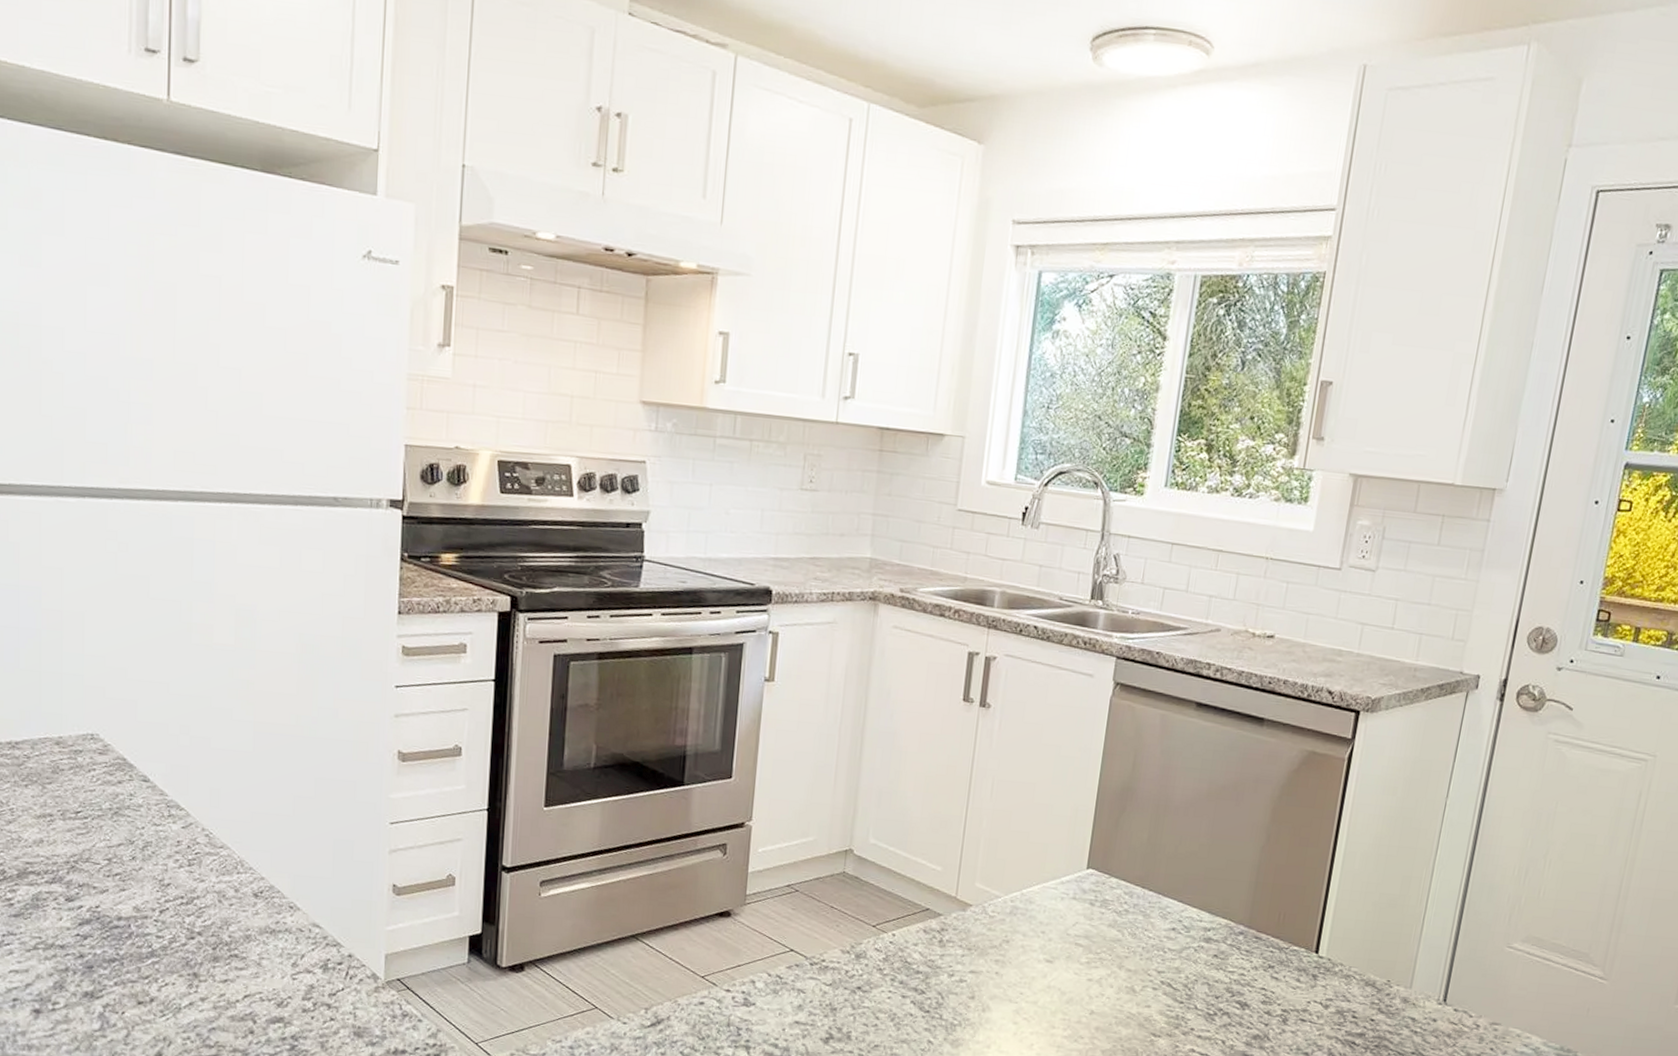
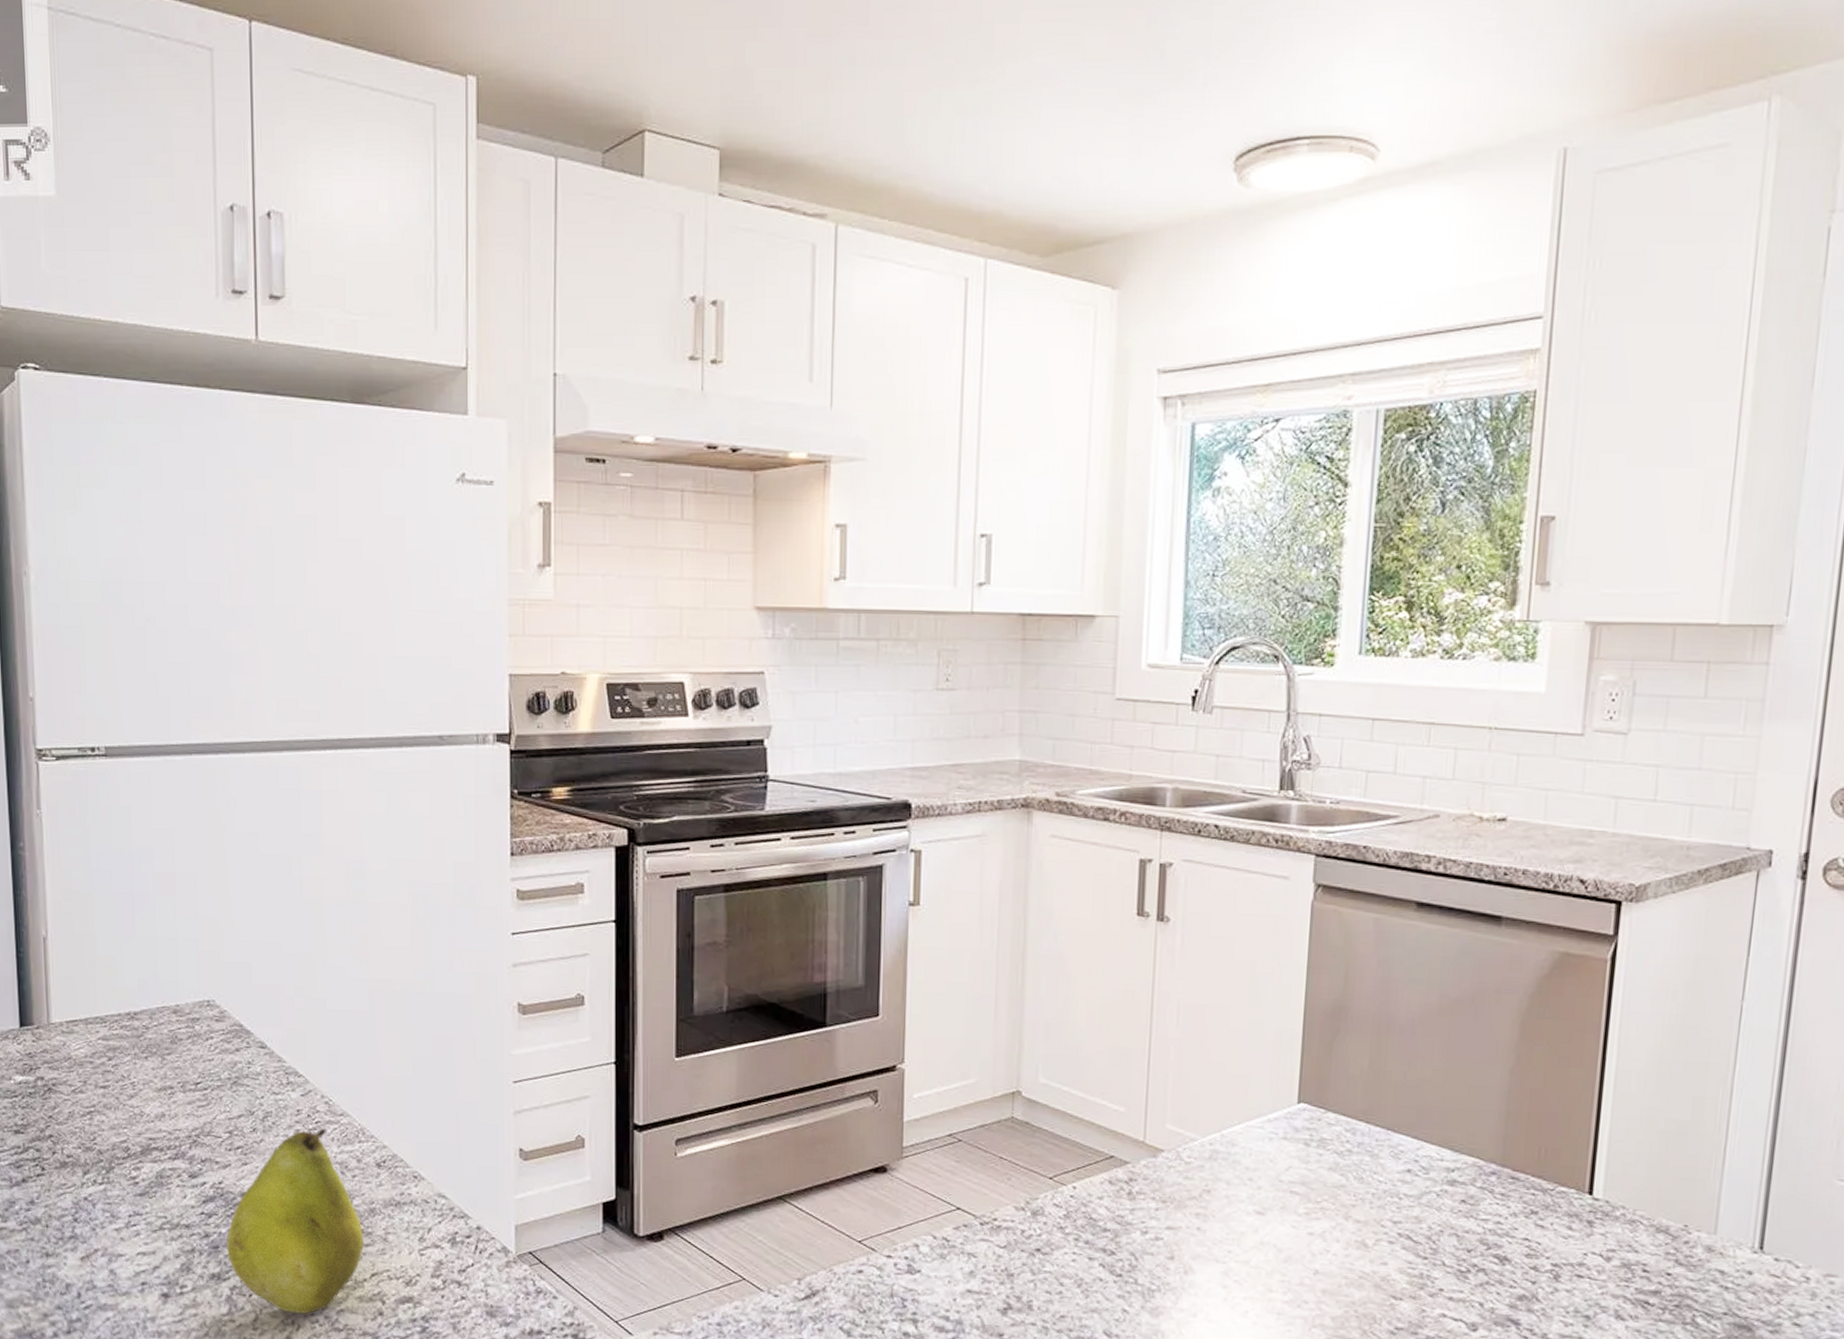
fruit: none [101,859,239,1032] -> present [227,1128,365,1315]

